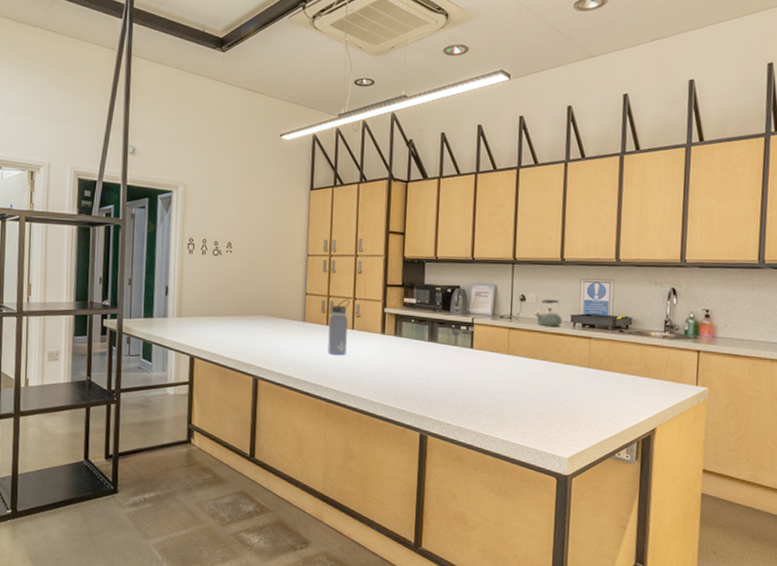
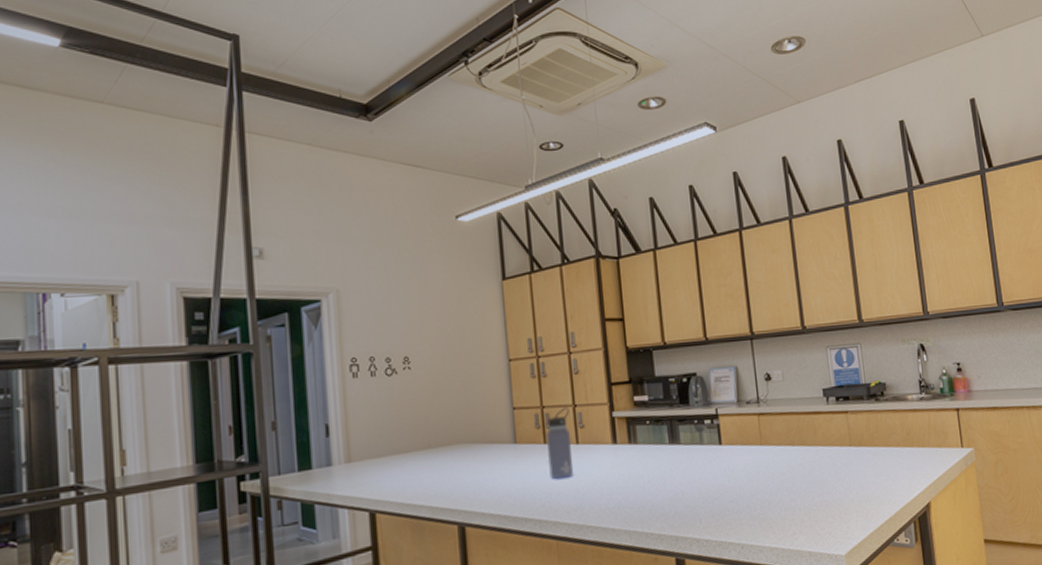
kettle: present [533,299,563,328] -> none [782,373,815,407]

